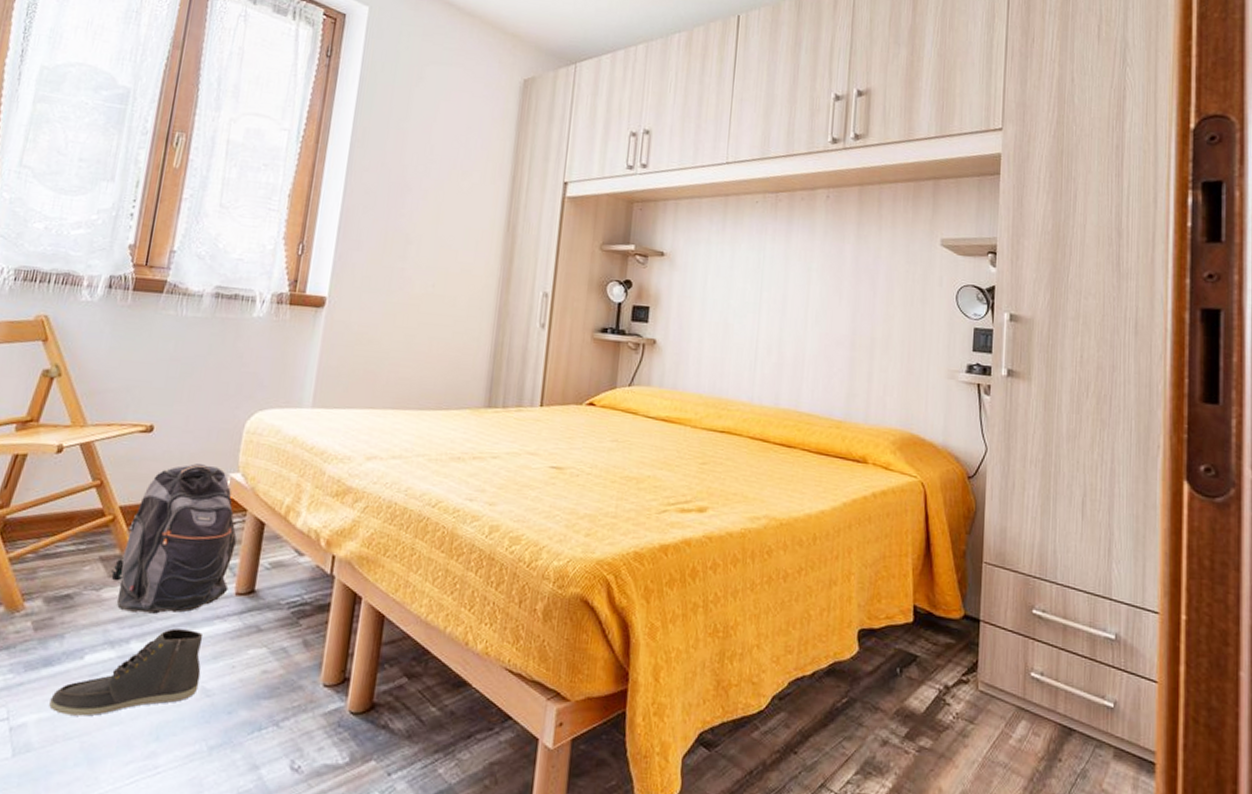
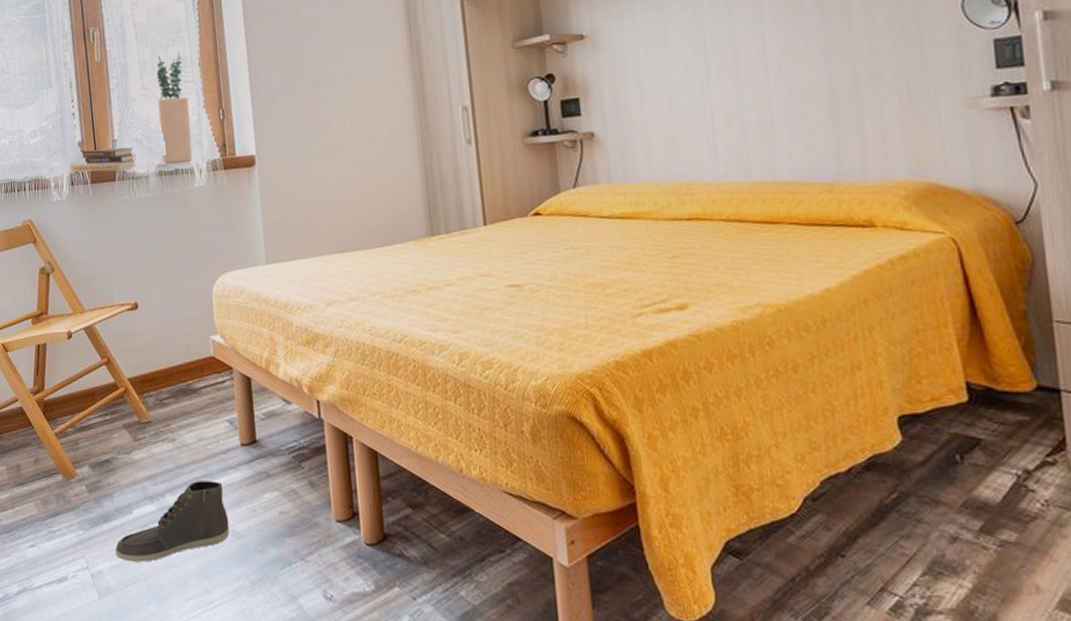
books: none [110,254,194,284] -> present [69,147,136,173]
backpack: present [110,464,237,614] -> none [134,331,234,470]
vase: none [223,178,272,291] -> present [156,52,193,165]

